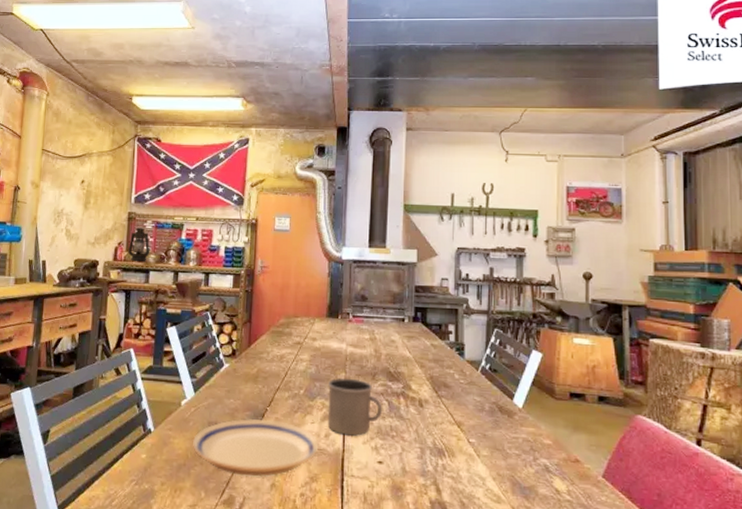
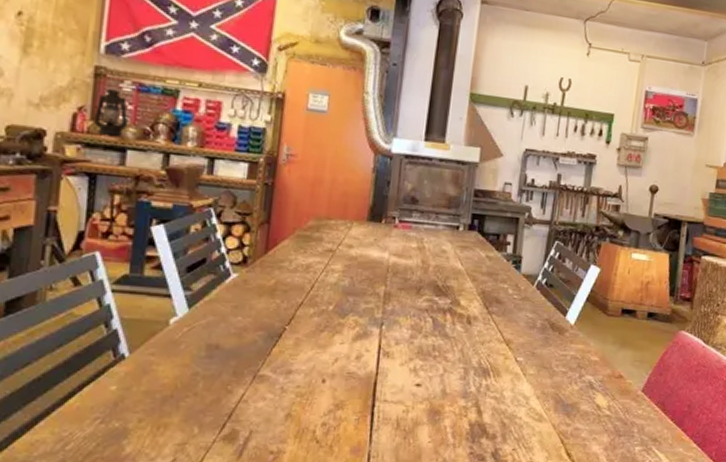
plate: present [192,418,319,476] -> none [183,339,348,406]
mug: present [327,378,383,436] -> none [360,292,426,357]

